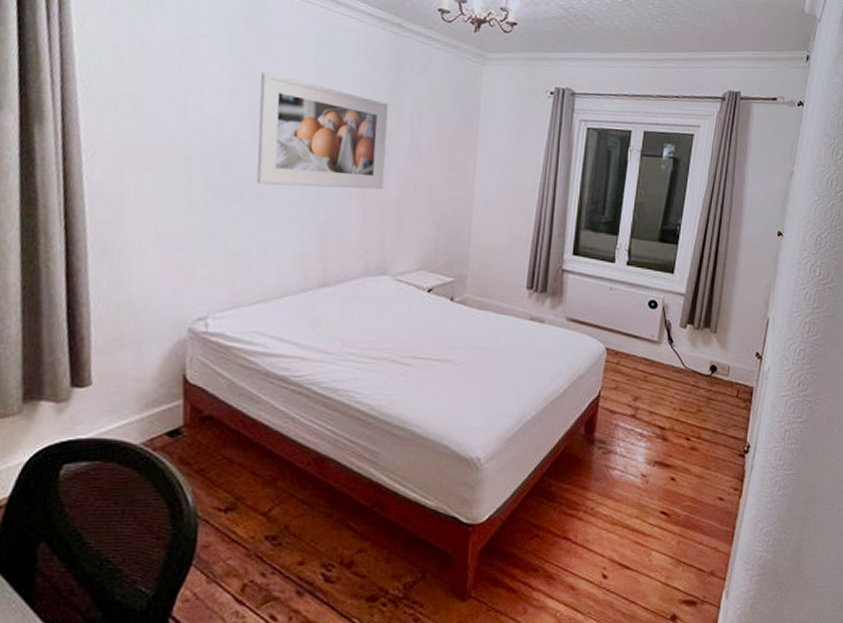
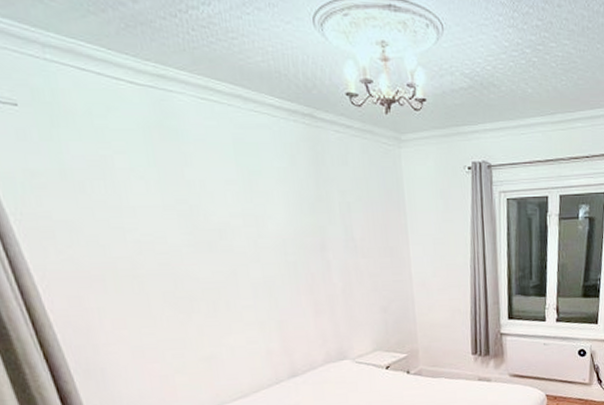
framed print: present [256,71,389,190] -> none [186,181,328,293]

